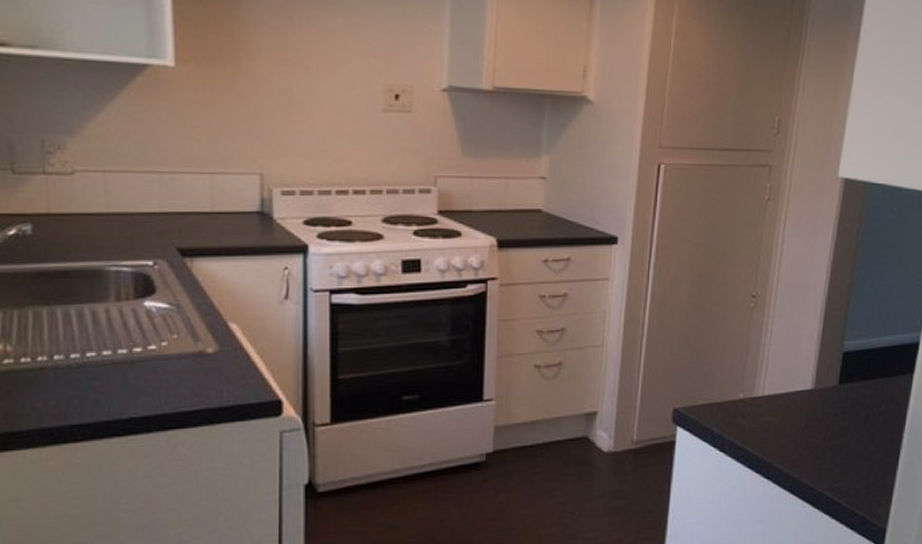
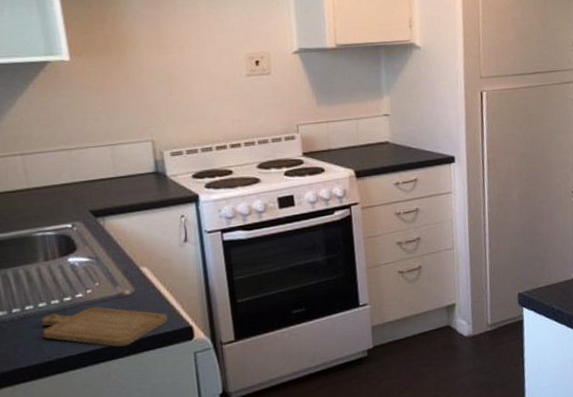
chopping board: none [104,363,253,415] -> present [42,307,168,347]

